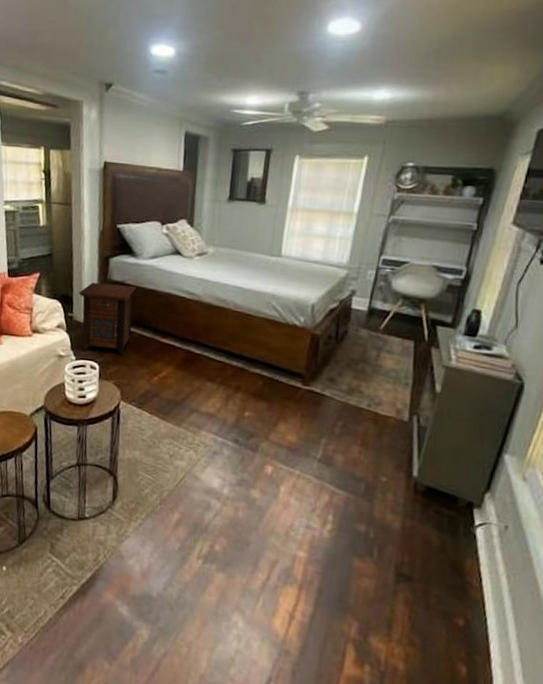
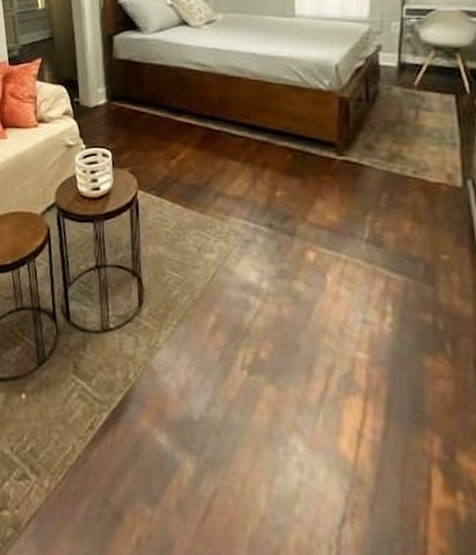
nightstand: present [79,282,136,355] -> none [84,63,144,139]

